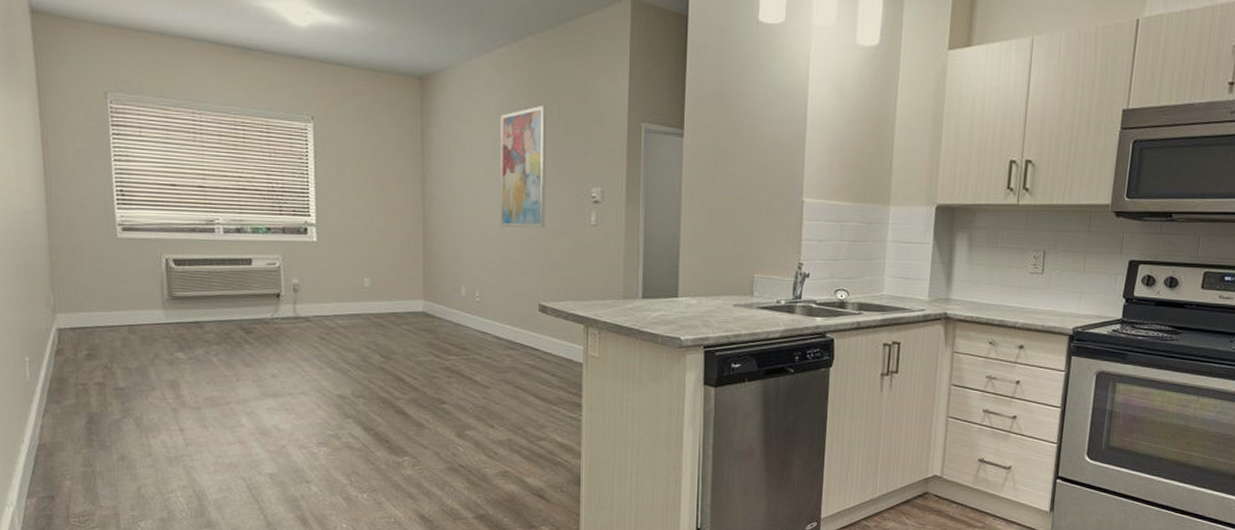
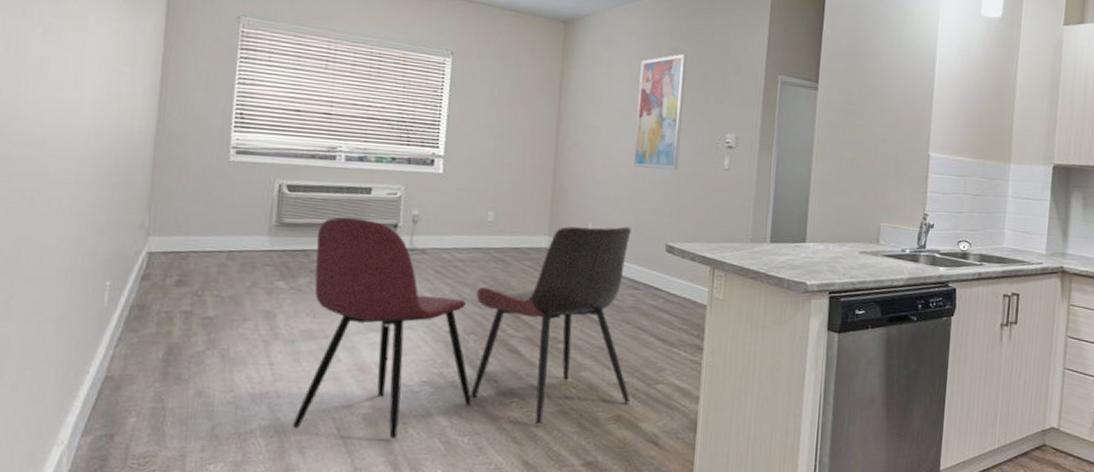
dining chair: none [206,288,367,497] -> present [292,217,472,440]
dining chair: none [361,287,516,481] -> present [470,226,631,425]

